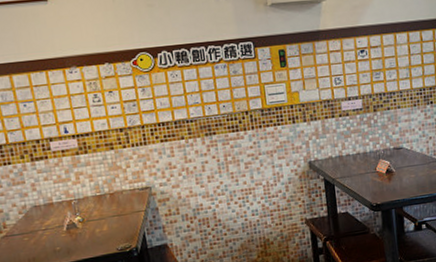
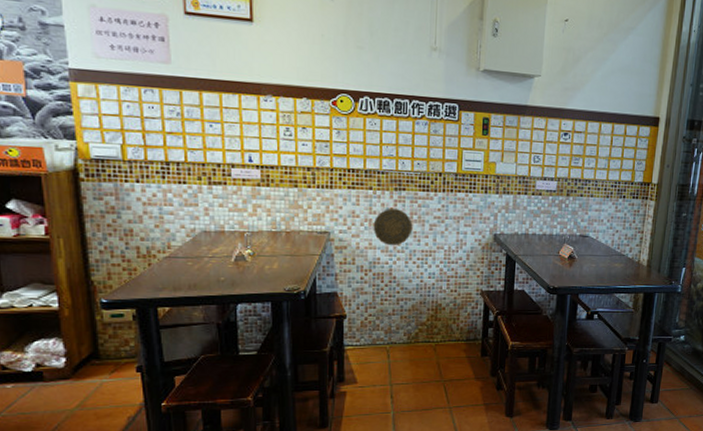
decorative plate: none [190,153,229,191] -> present [373,208,413,246]

